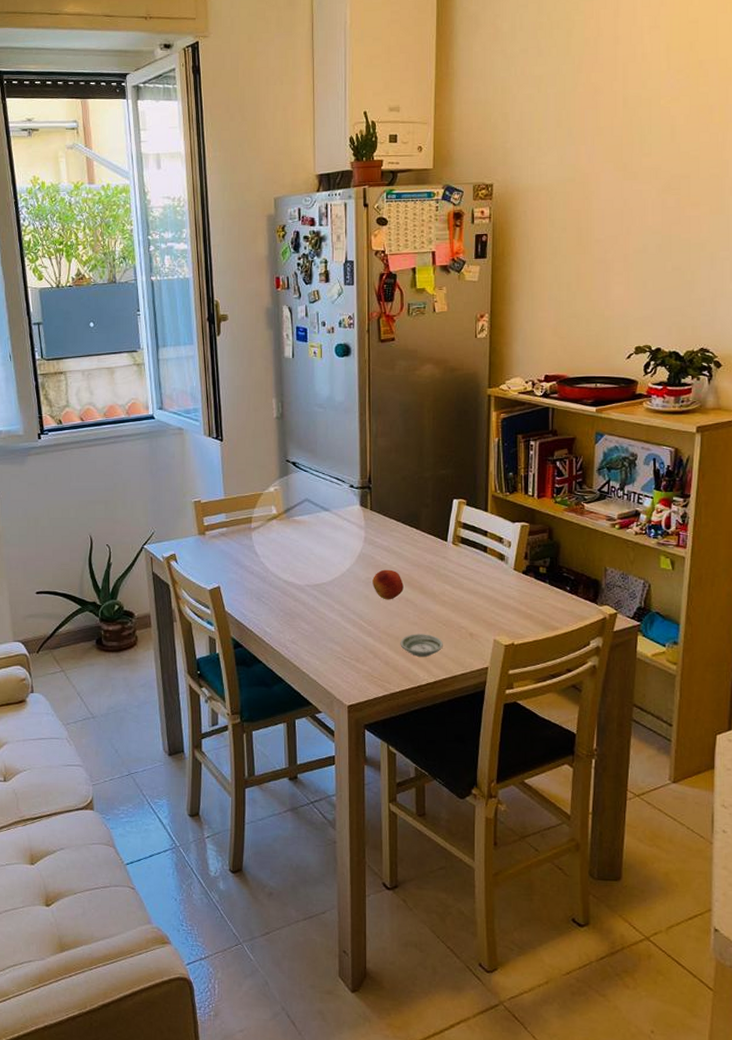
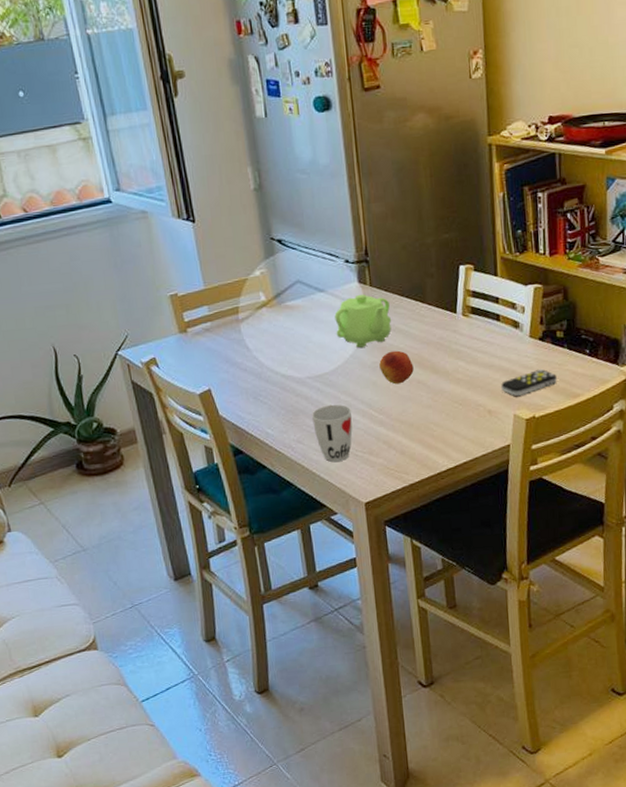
cup: none [306,612,344,664] -> present [311,404,353,462]
teapot: none [336,516,388,563] -> present [334,294,392,348]
saucer: present [400,634,443,657] -> none [415,416,461,442]
remote control: none [484,600,537,622] -> present [501,368,557,396]

